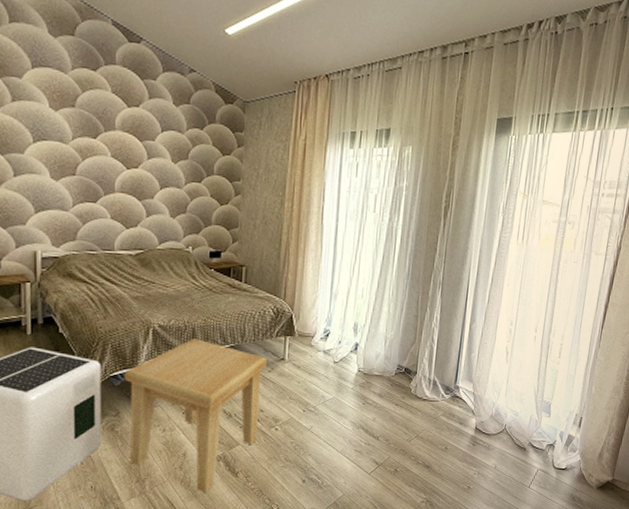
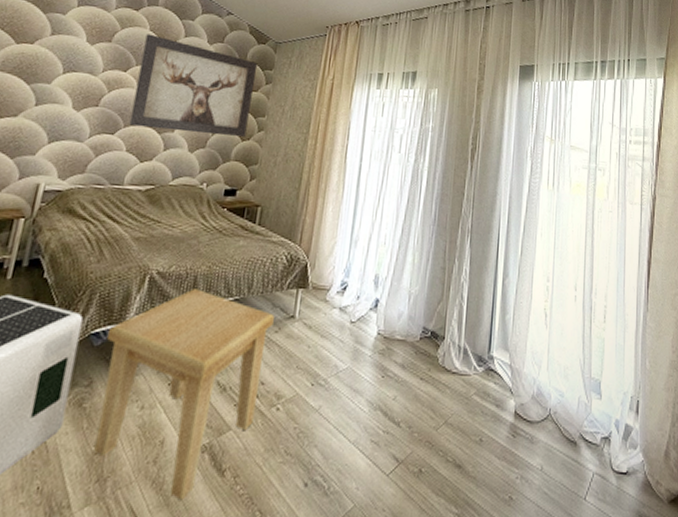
wall art: none [109,96,228,201] -> present [129,34,258,137]

